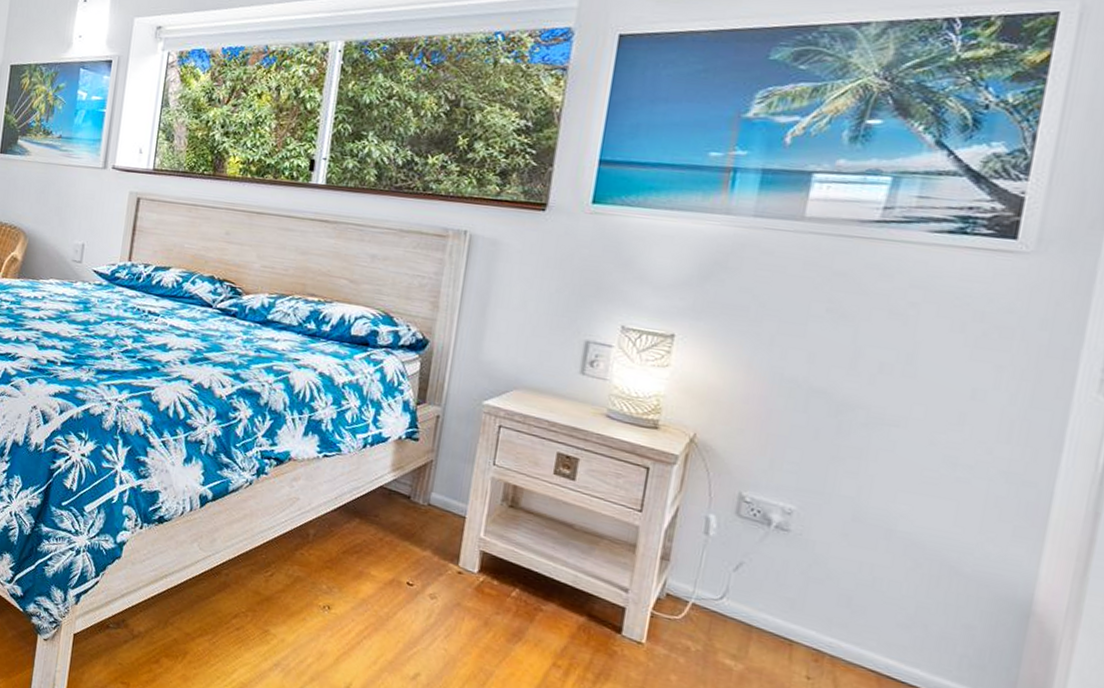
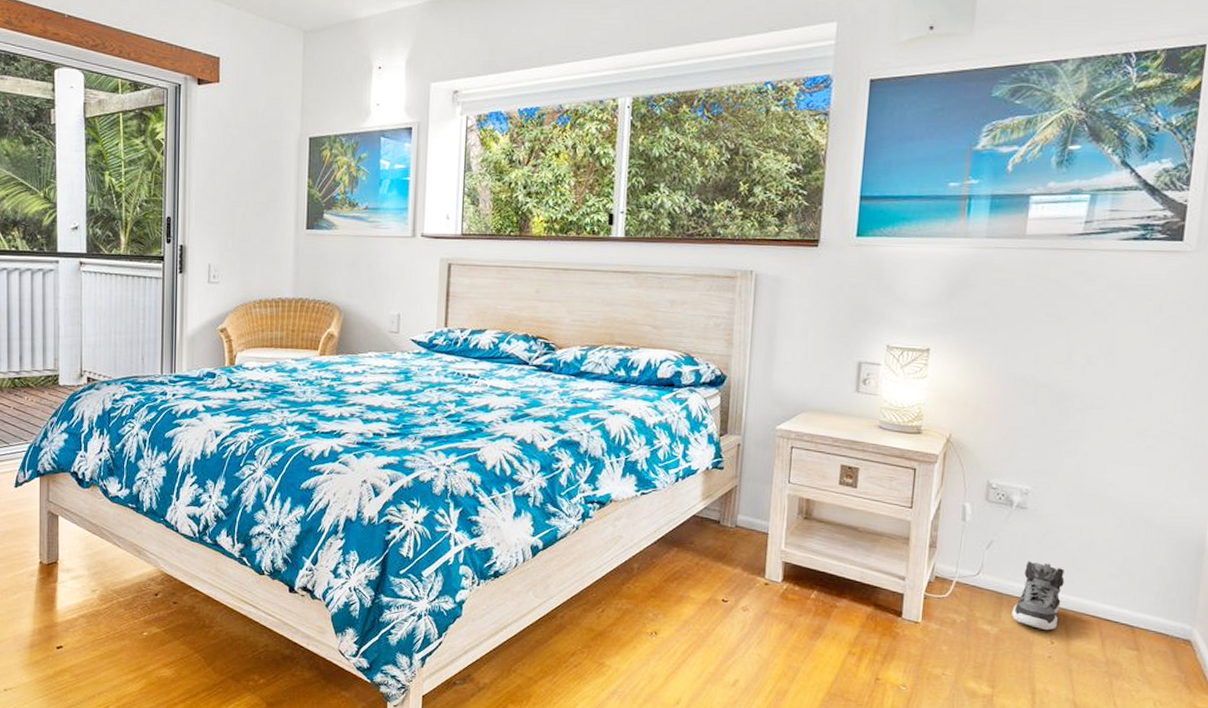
sneaker: none [762,592,835,679] -> present [1012,561,1065,631]

